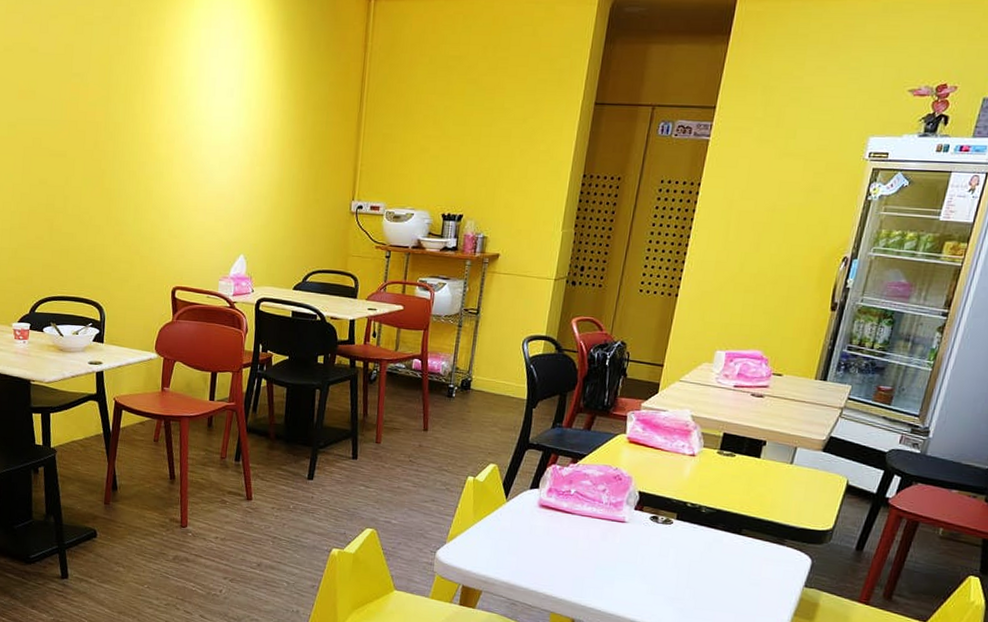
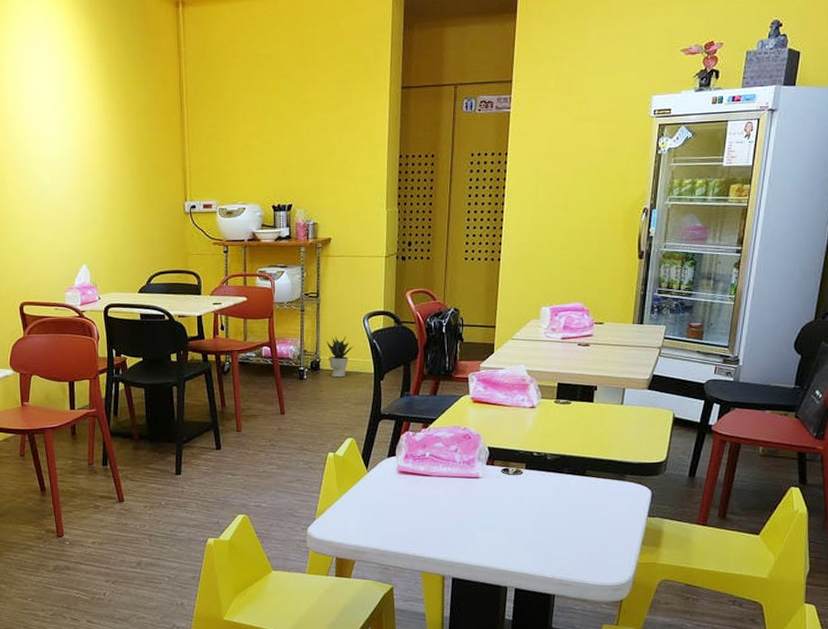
potted plant: none [480,356,510,400] -> present [326,335,354,378]

